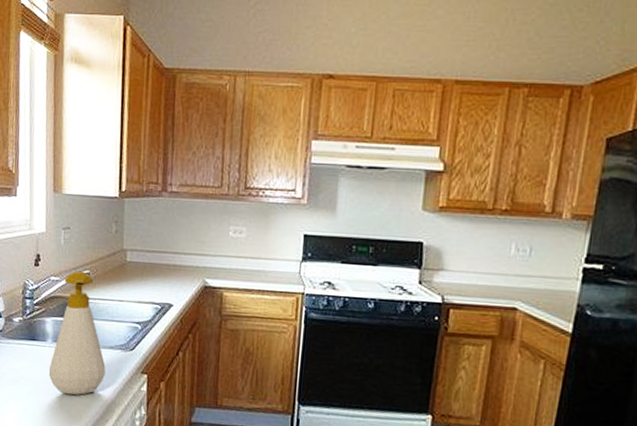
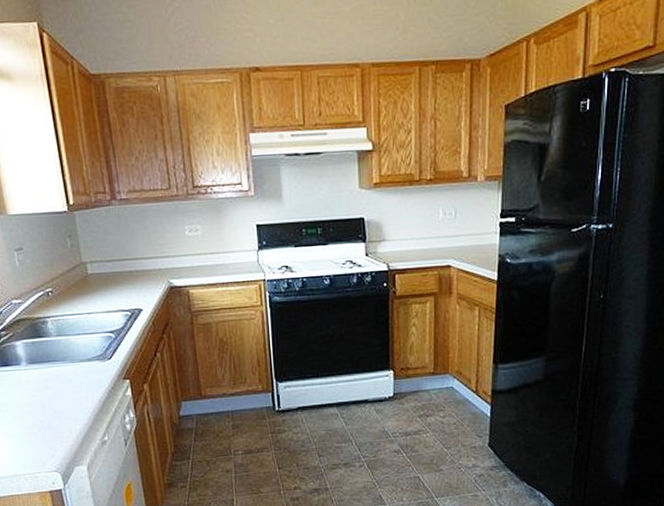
soap bottle: present [48,271,106,396] -> none [27,290,88,413]

